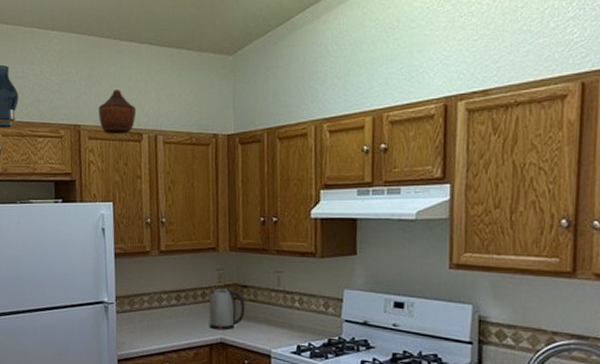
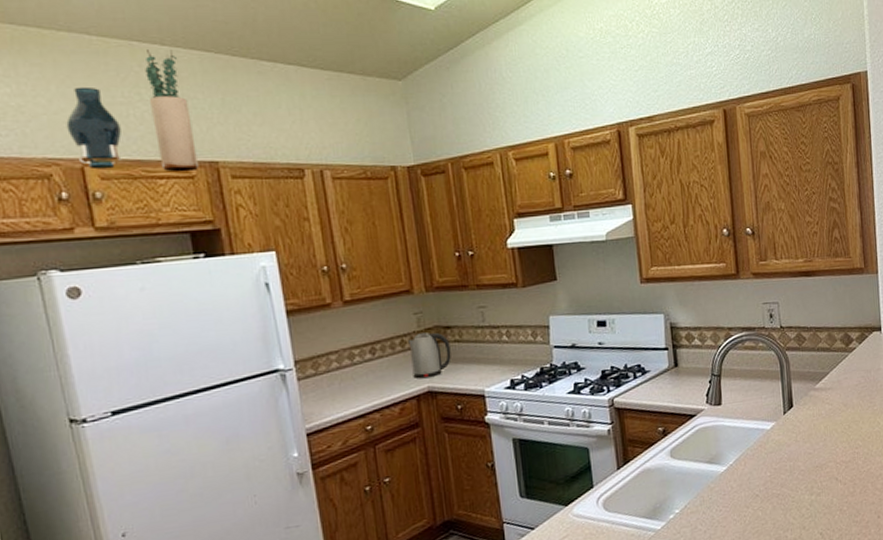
vase: none [39,34,66,133] -> present [145,49,198,173]
woven basket: present [98,90,137,135] -> none [240,118,293,172]

